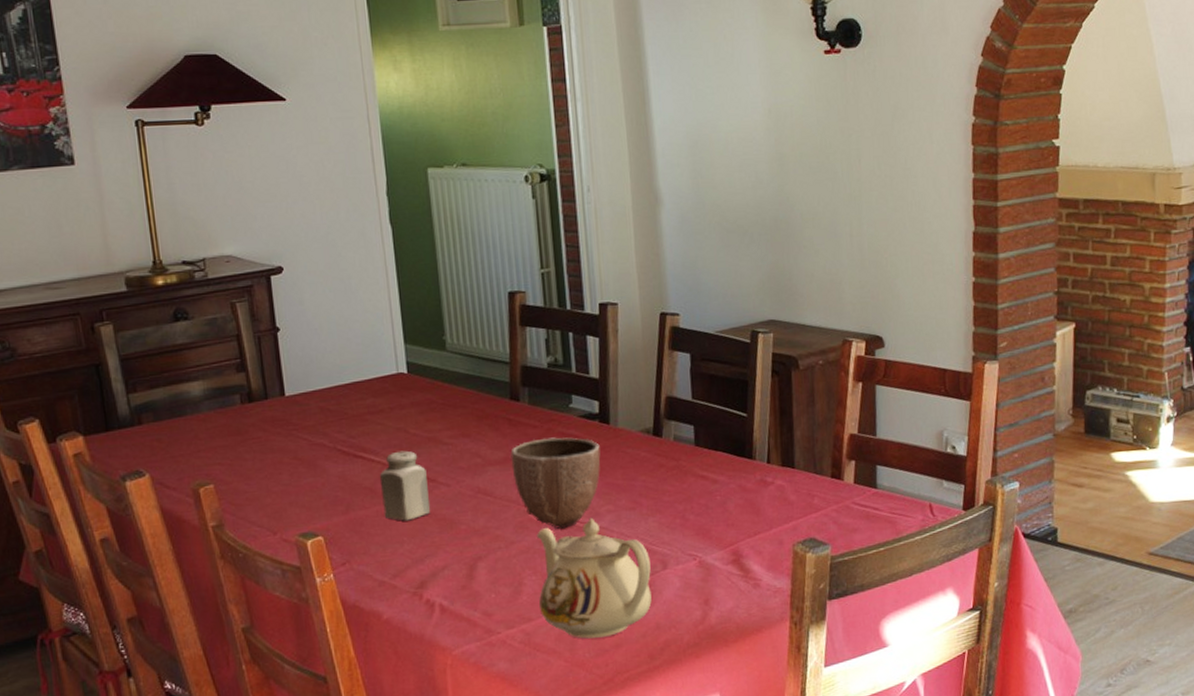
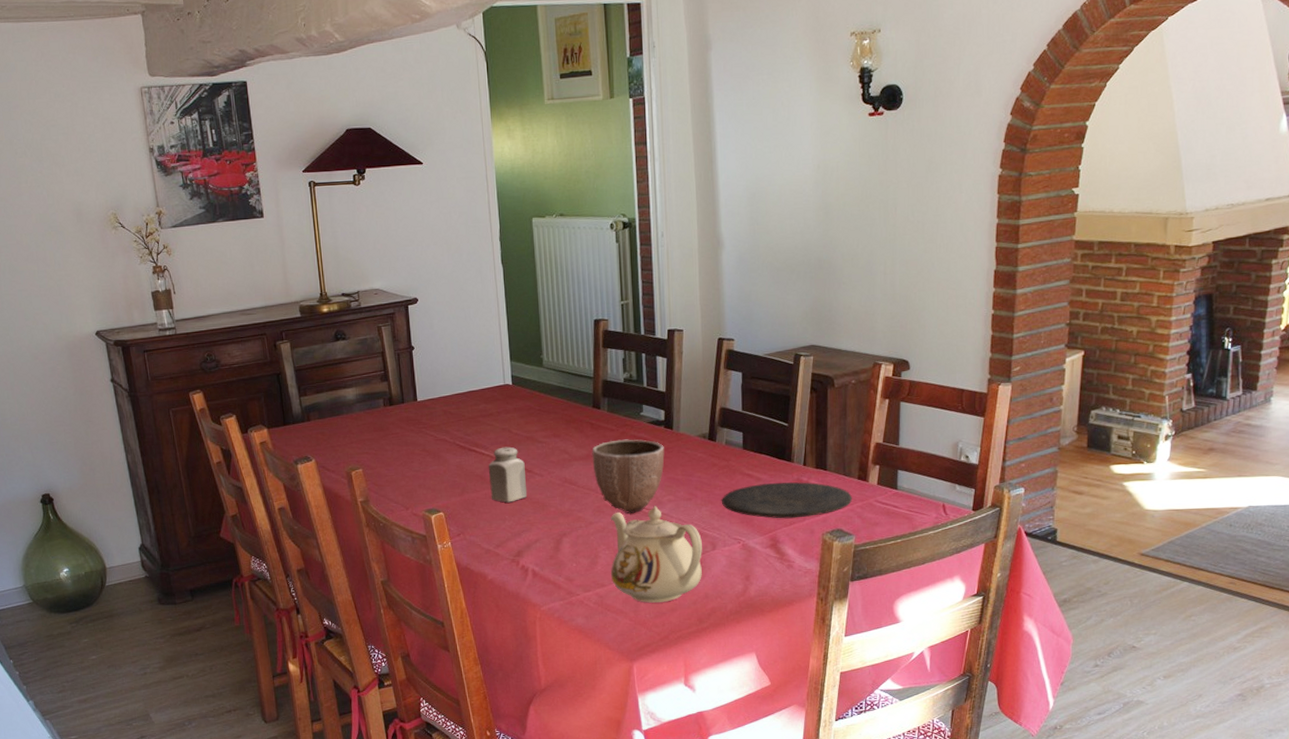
plate: none [672,483,827,529] -> present [722,482,853,519]

